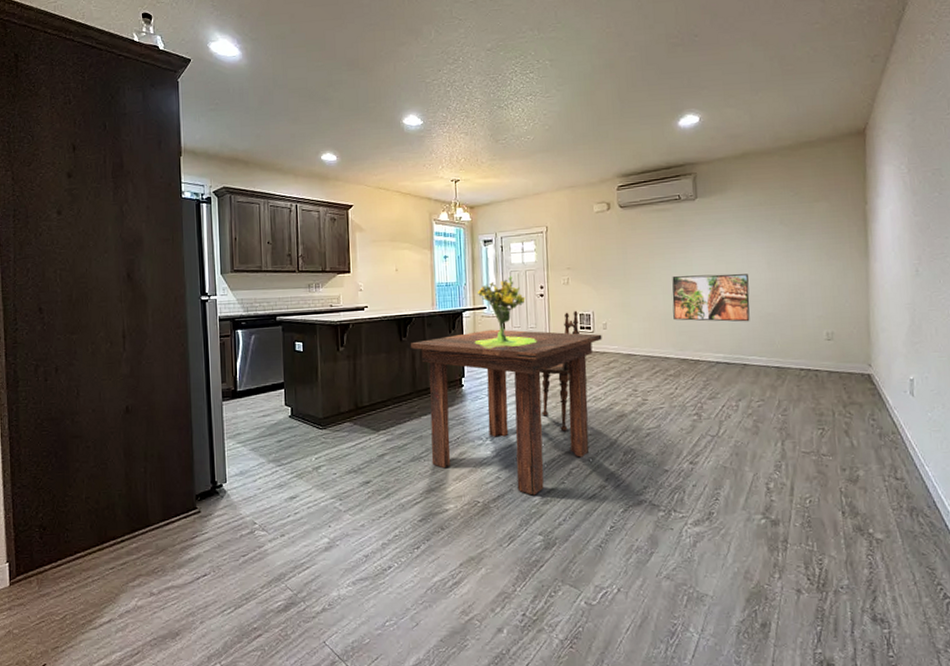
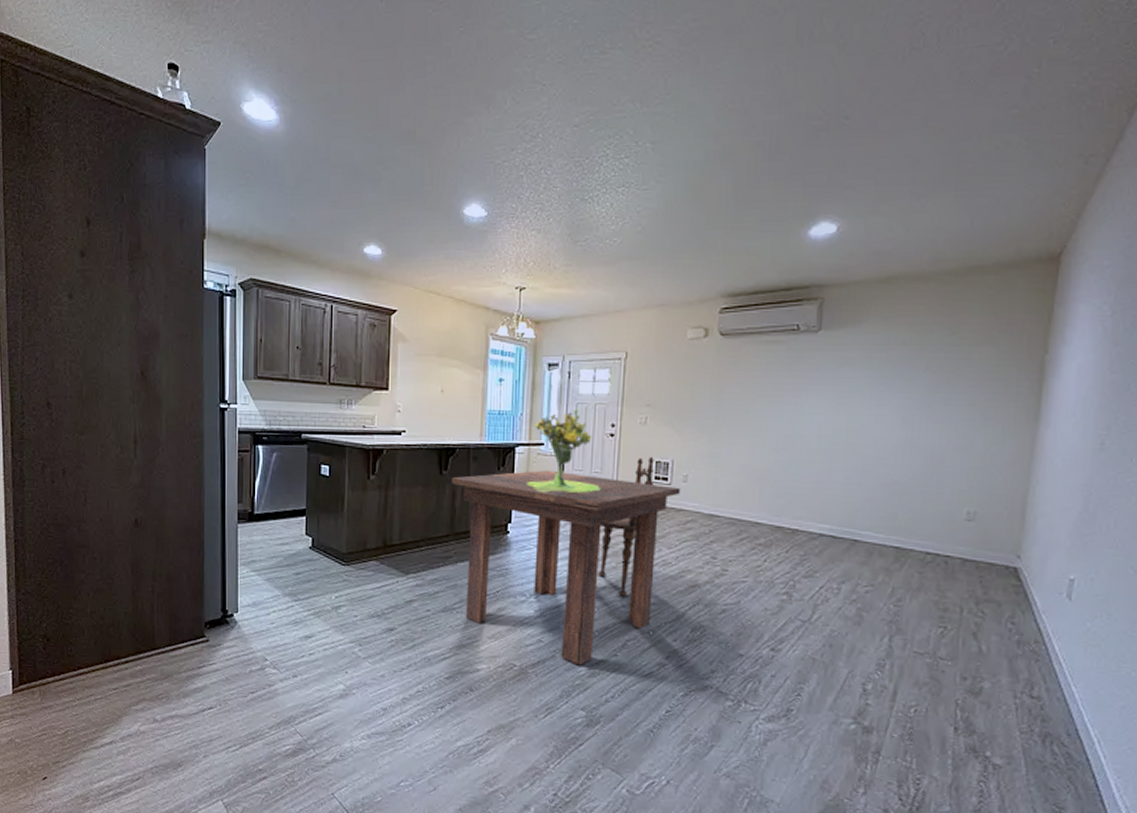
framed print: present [672,273,750,322] -> none [772,424,875,489]

